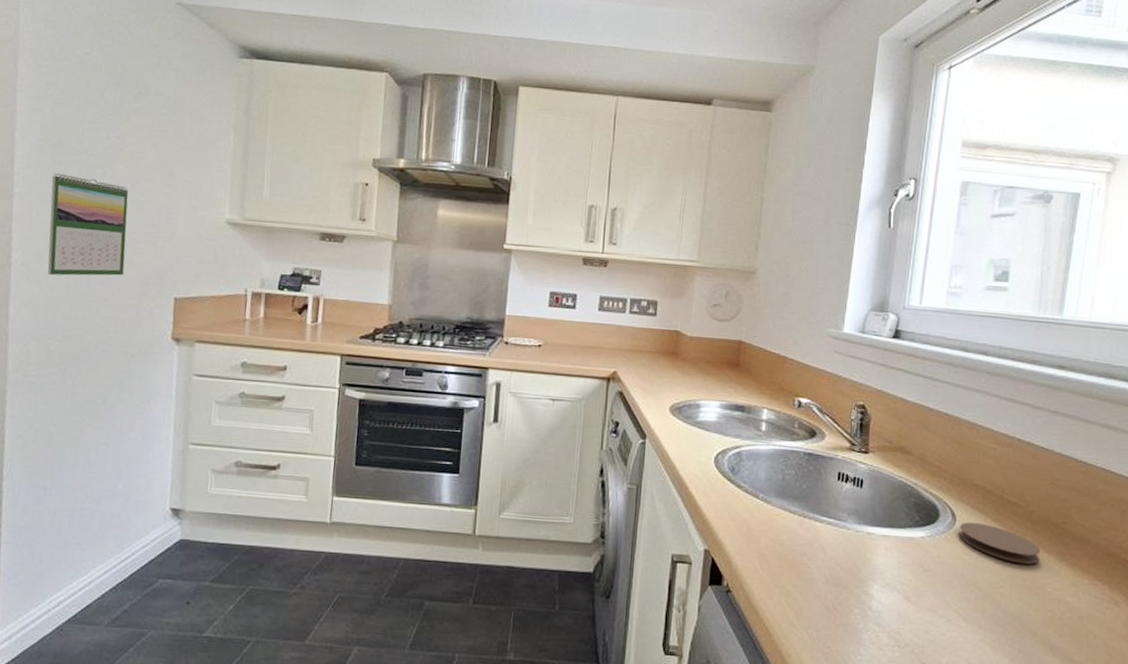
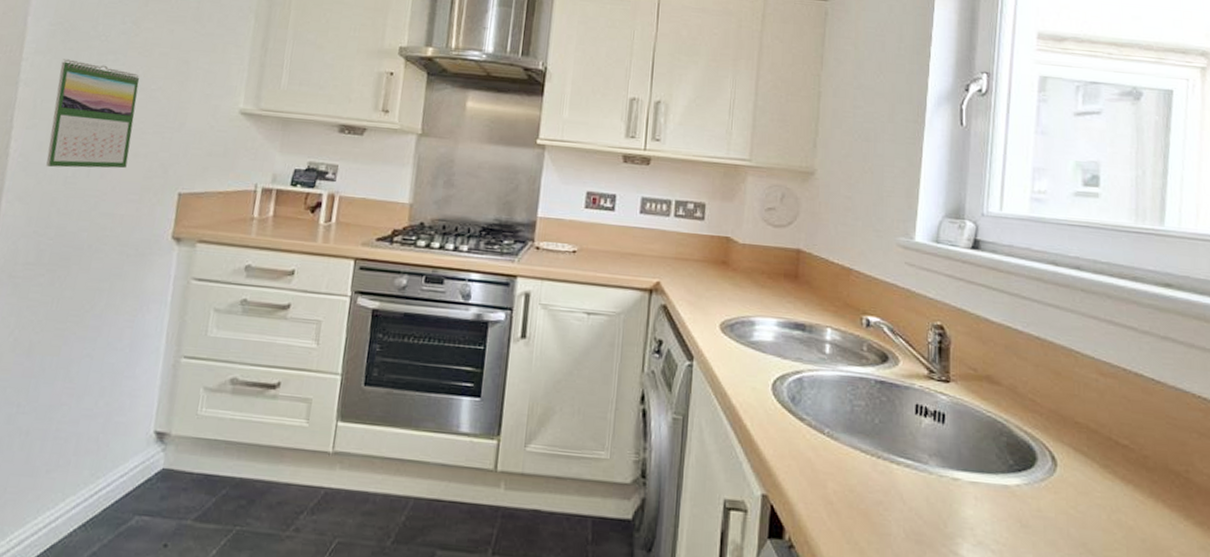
coaster: present [958,522,1041,564] -> none [1061,467,1161,522]

